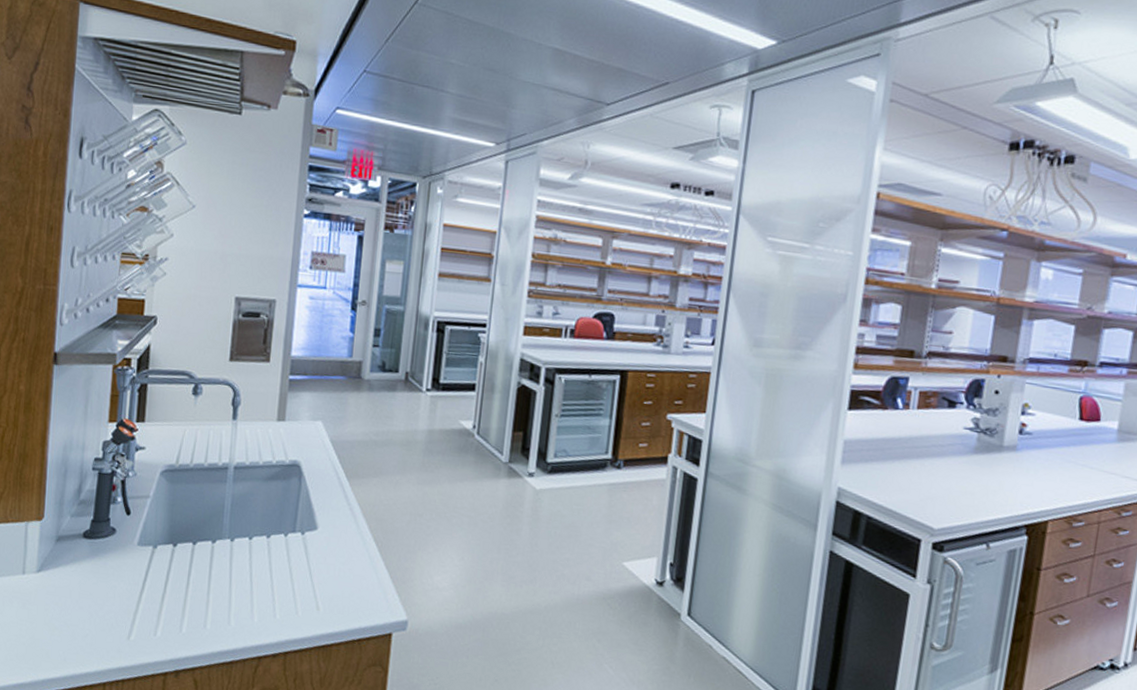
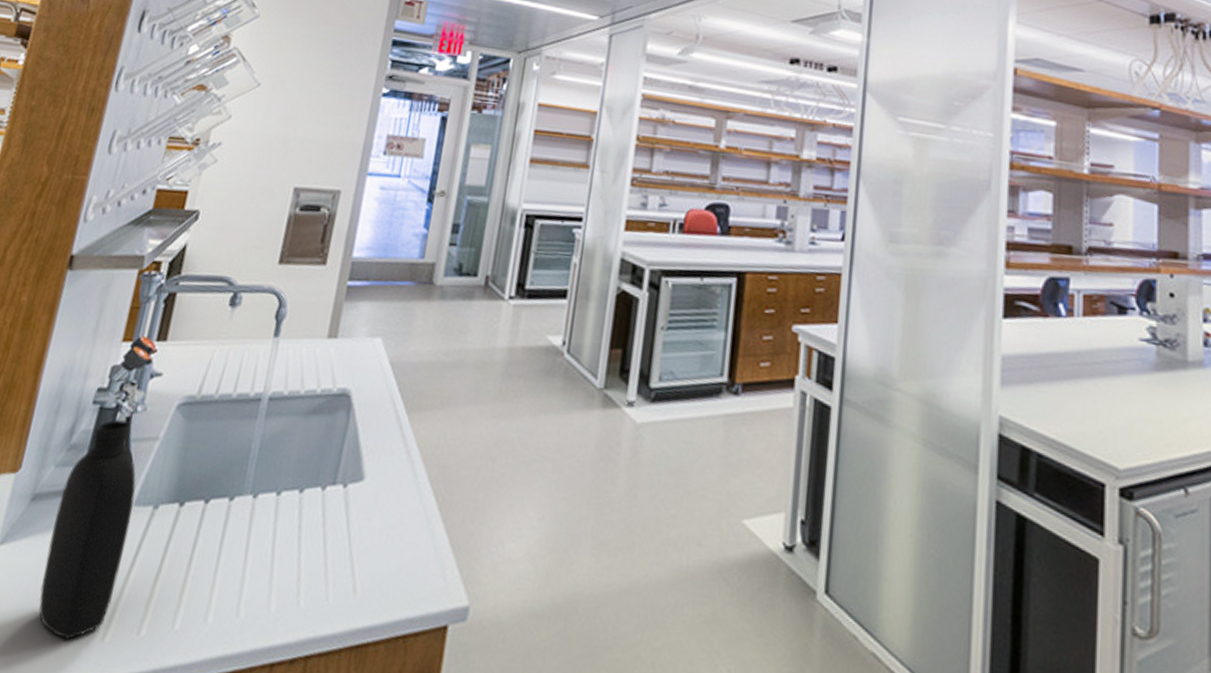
bottle: none [75,482,137,638] -> present [39,419,136,640]

